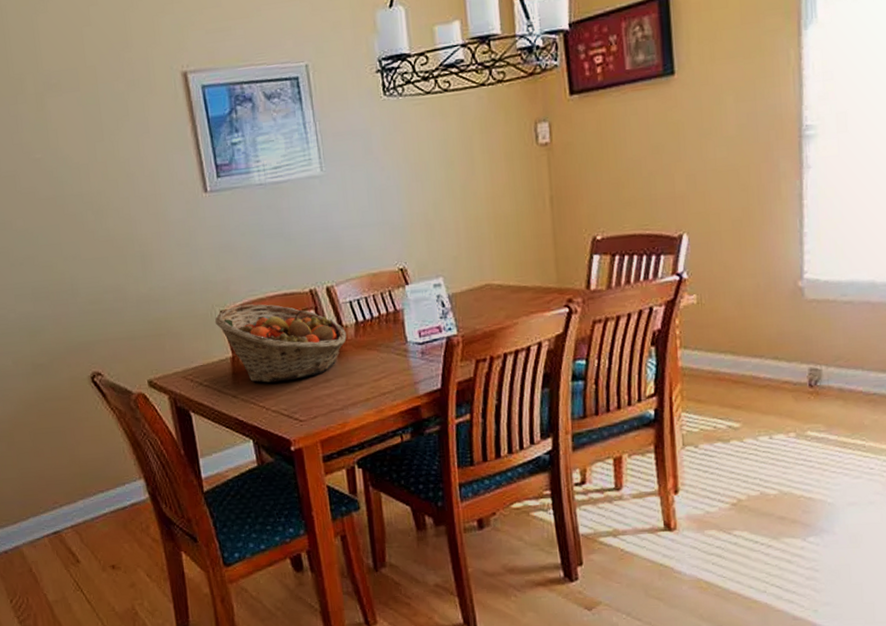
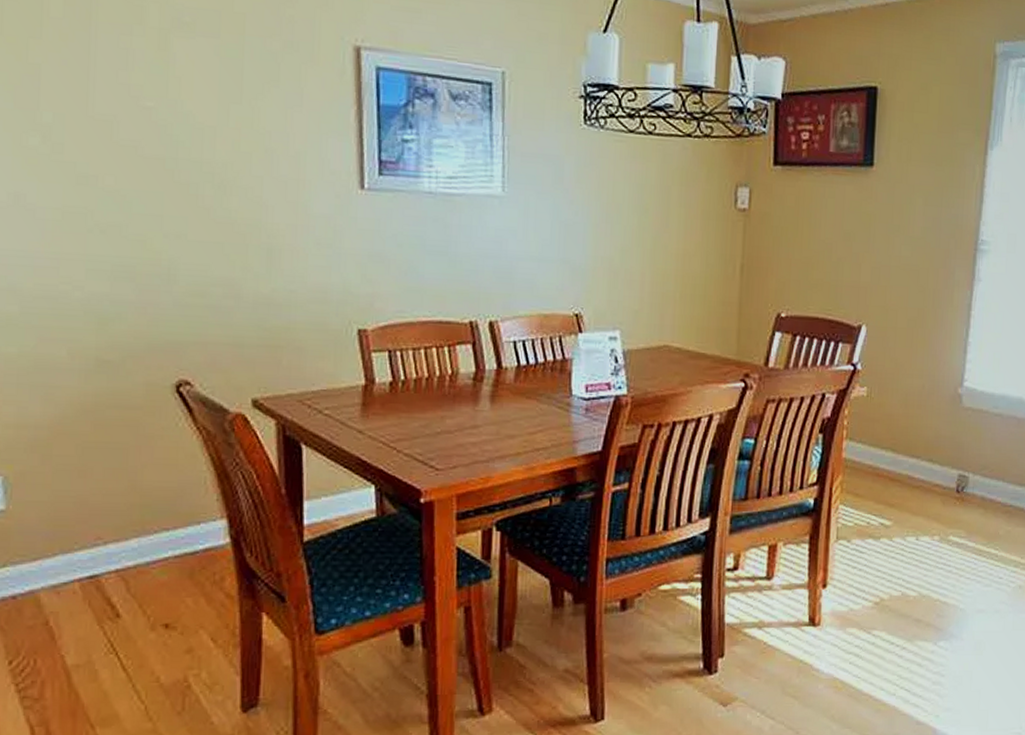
fruit basket: present [214,303,347,383] -> none [349,325,505,422]

